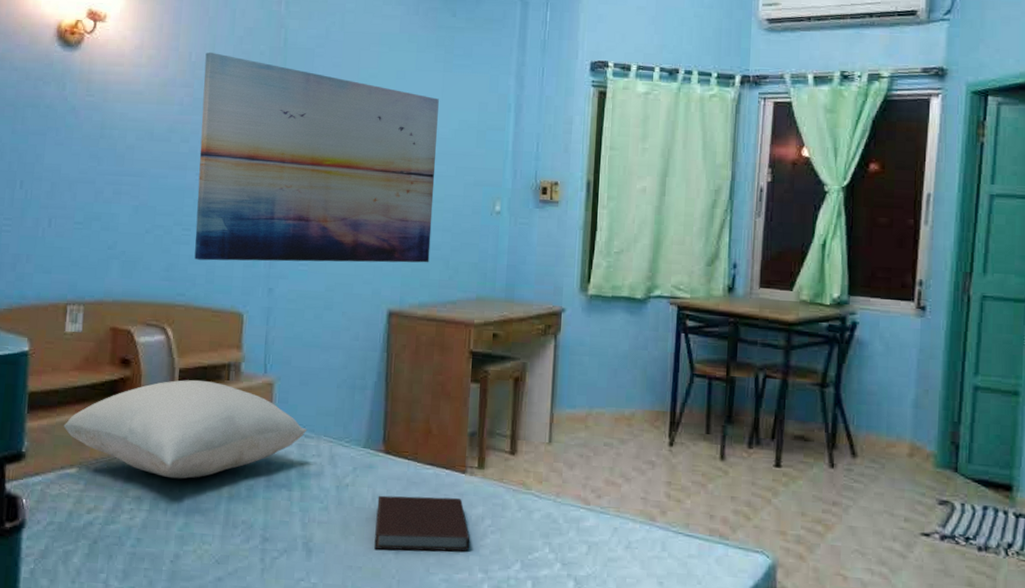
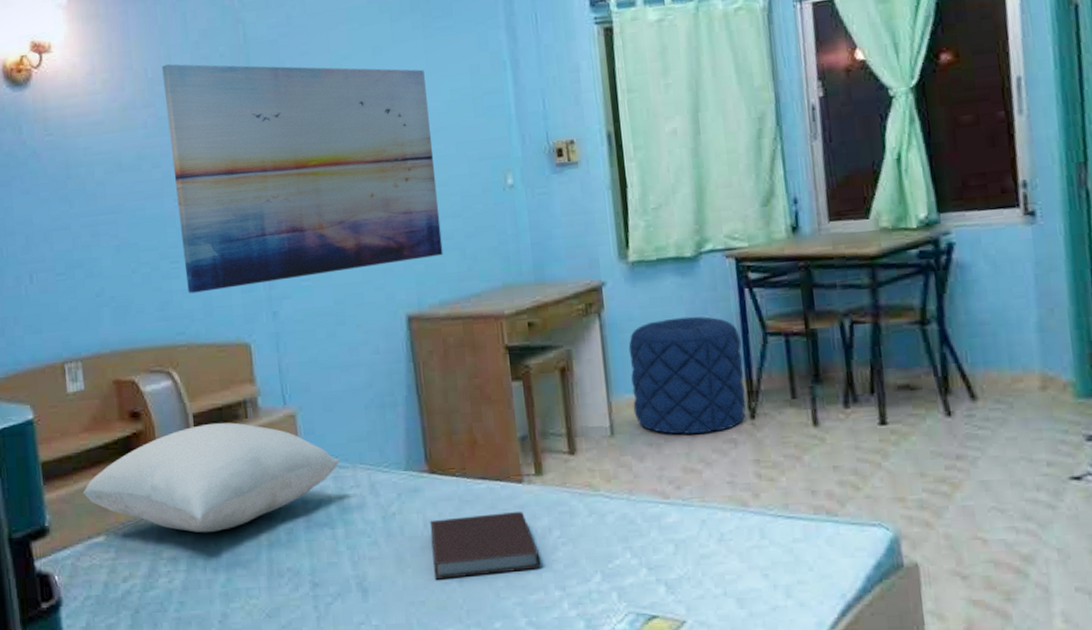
pouf: none [571,349,672,453] -> present [628,316,746,435]

